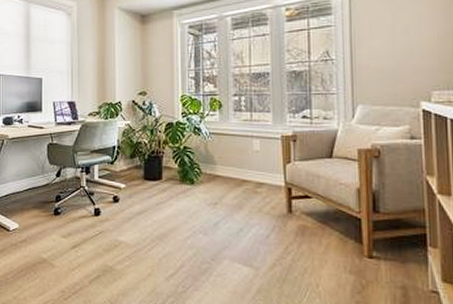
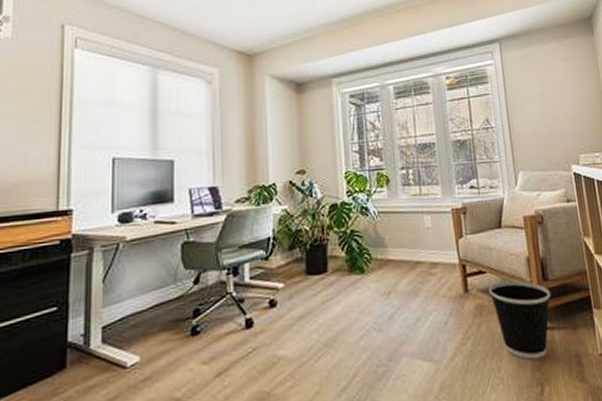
wastebasket: none [314,208,381,283] -> present [489,280,551,360]

